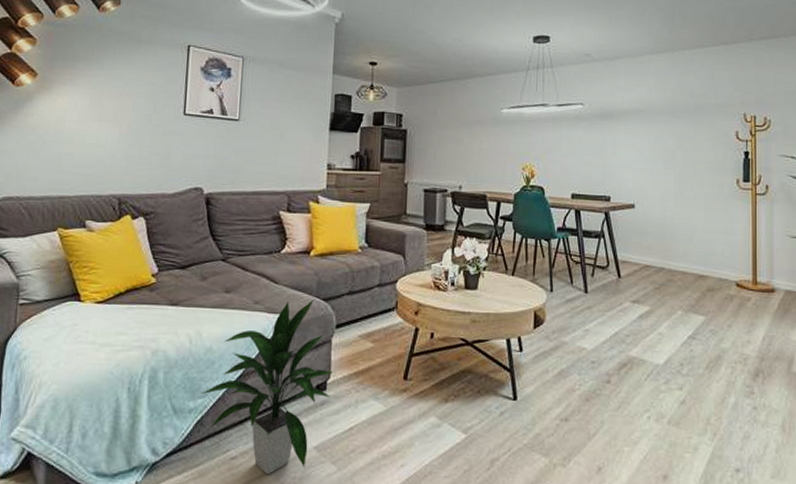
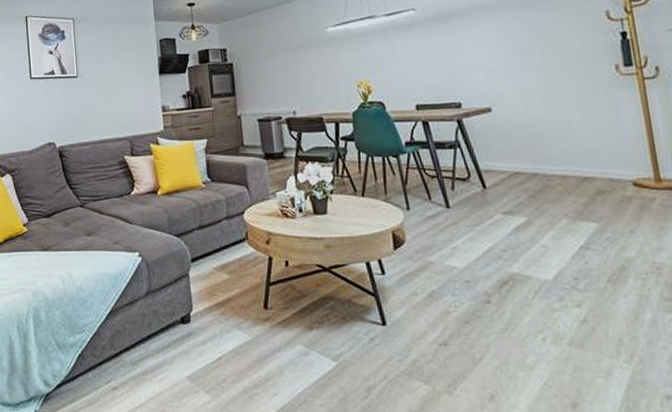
indoor plant: present [201,299,333,475] -> none [78,235,195,404]

